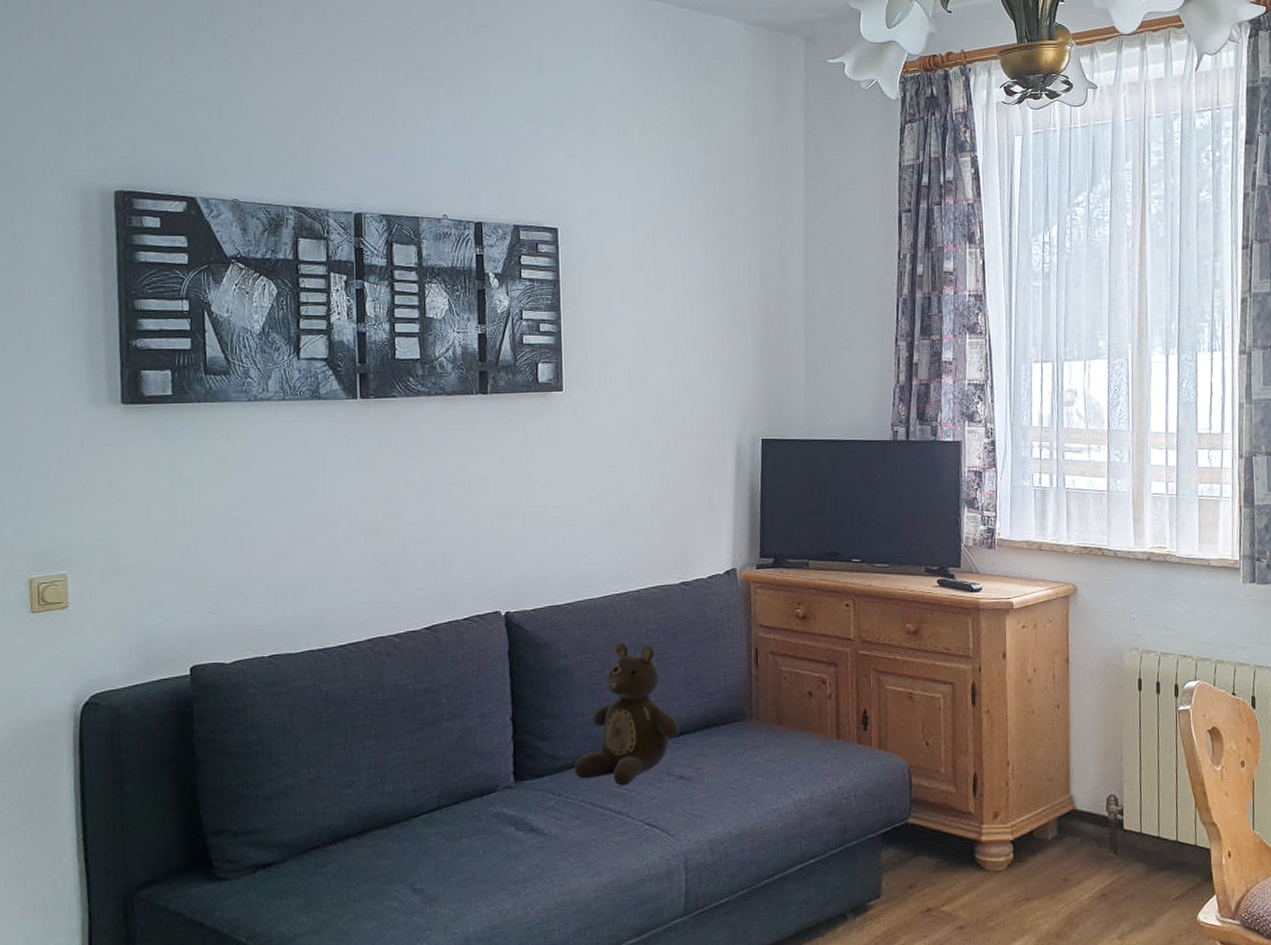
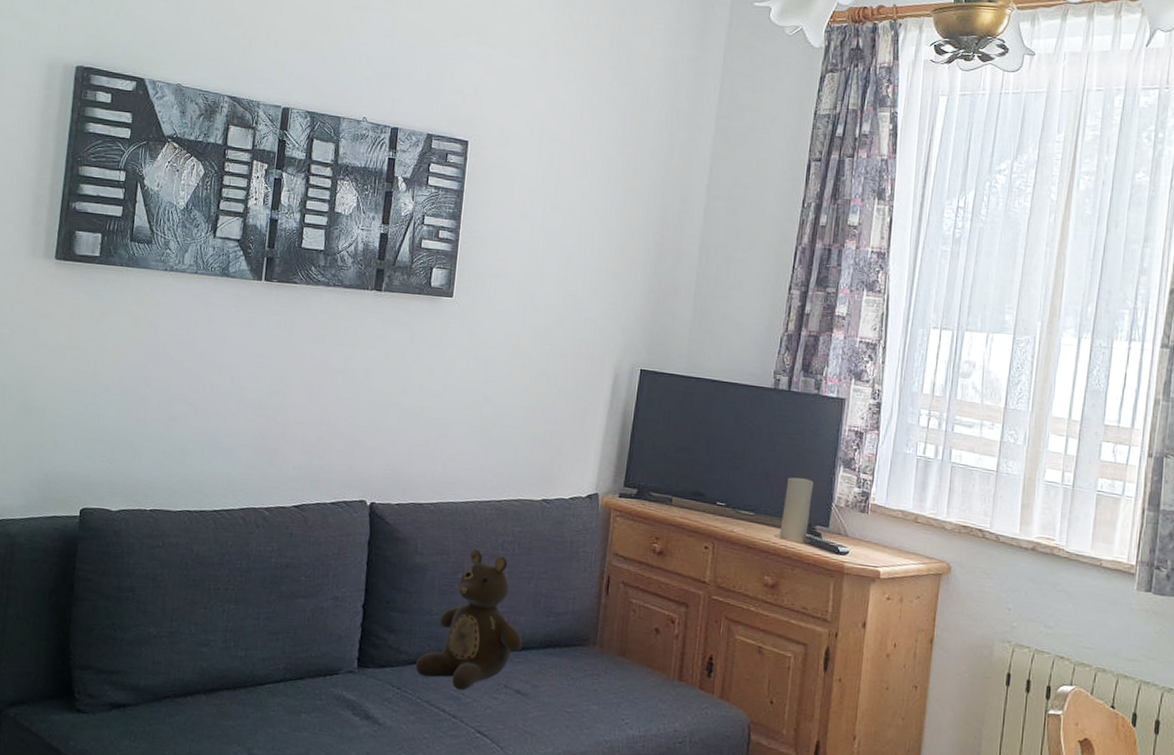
candle: none [910,524,946,588] -> present [774,477,815,544]

